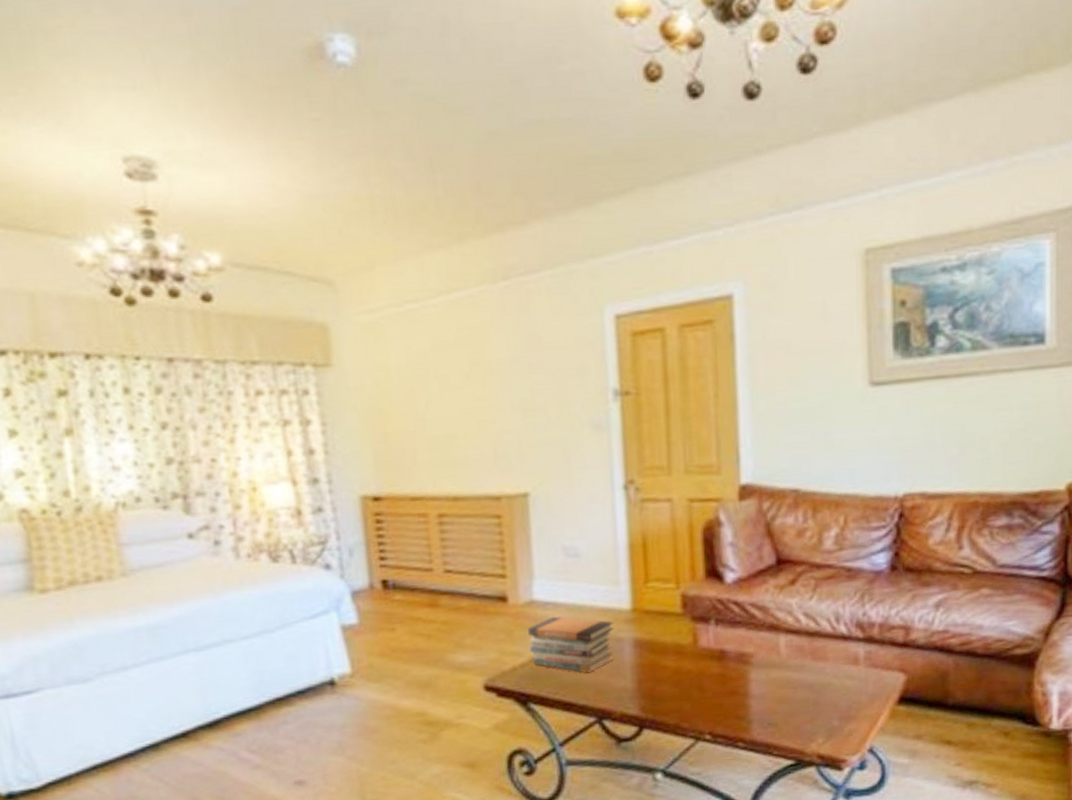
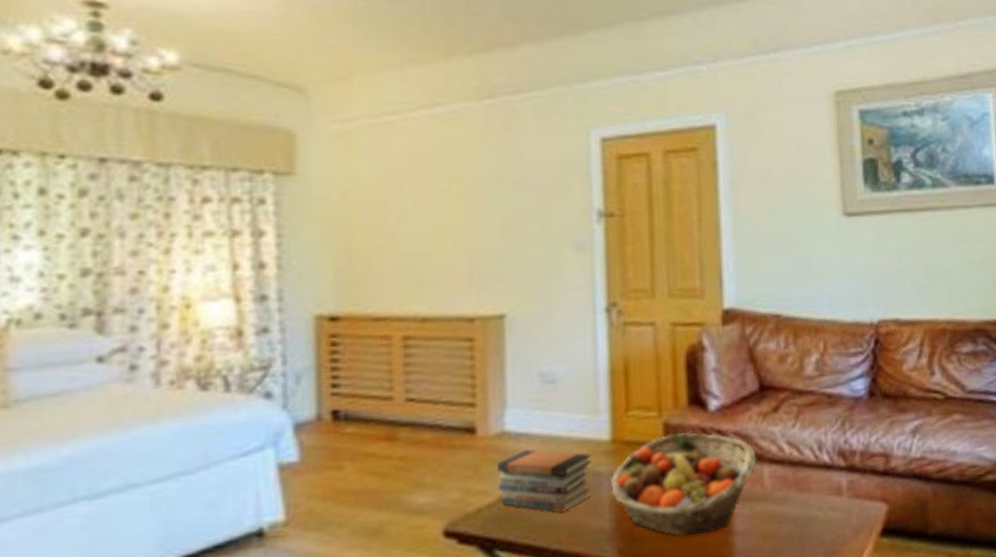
fruit basket: none [632,603,773,698] -> present [611,432,757,537]

